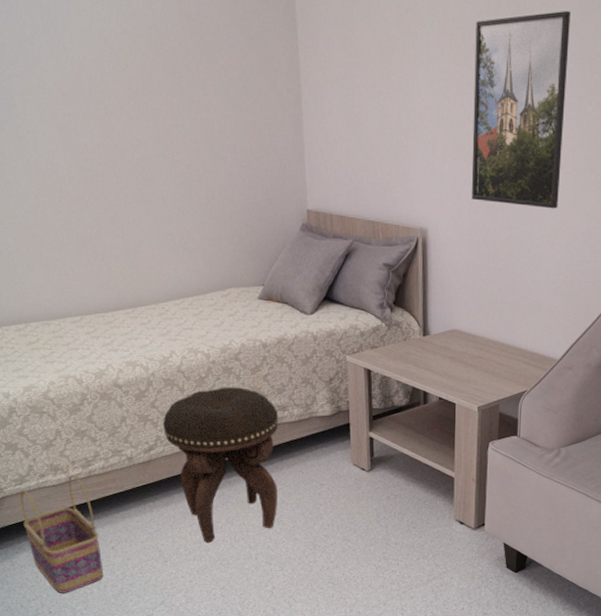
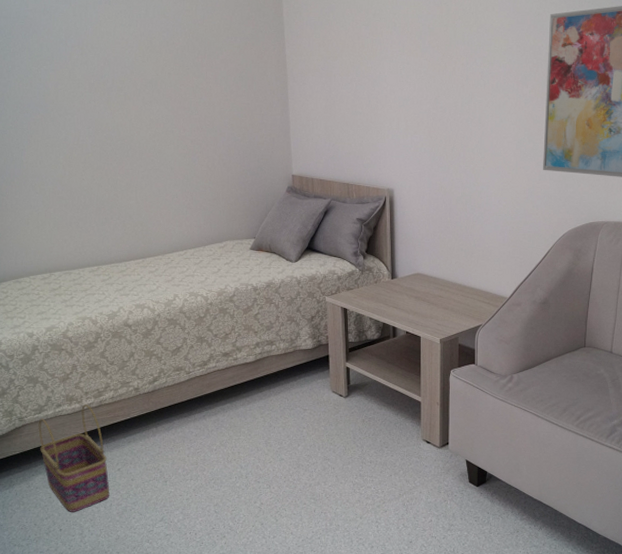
footstool: present [162,387,279,542] -> none [165,325,267,463]
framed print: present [471,11,571,209] -> none [430,14,507,172]

